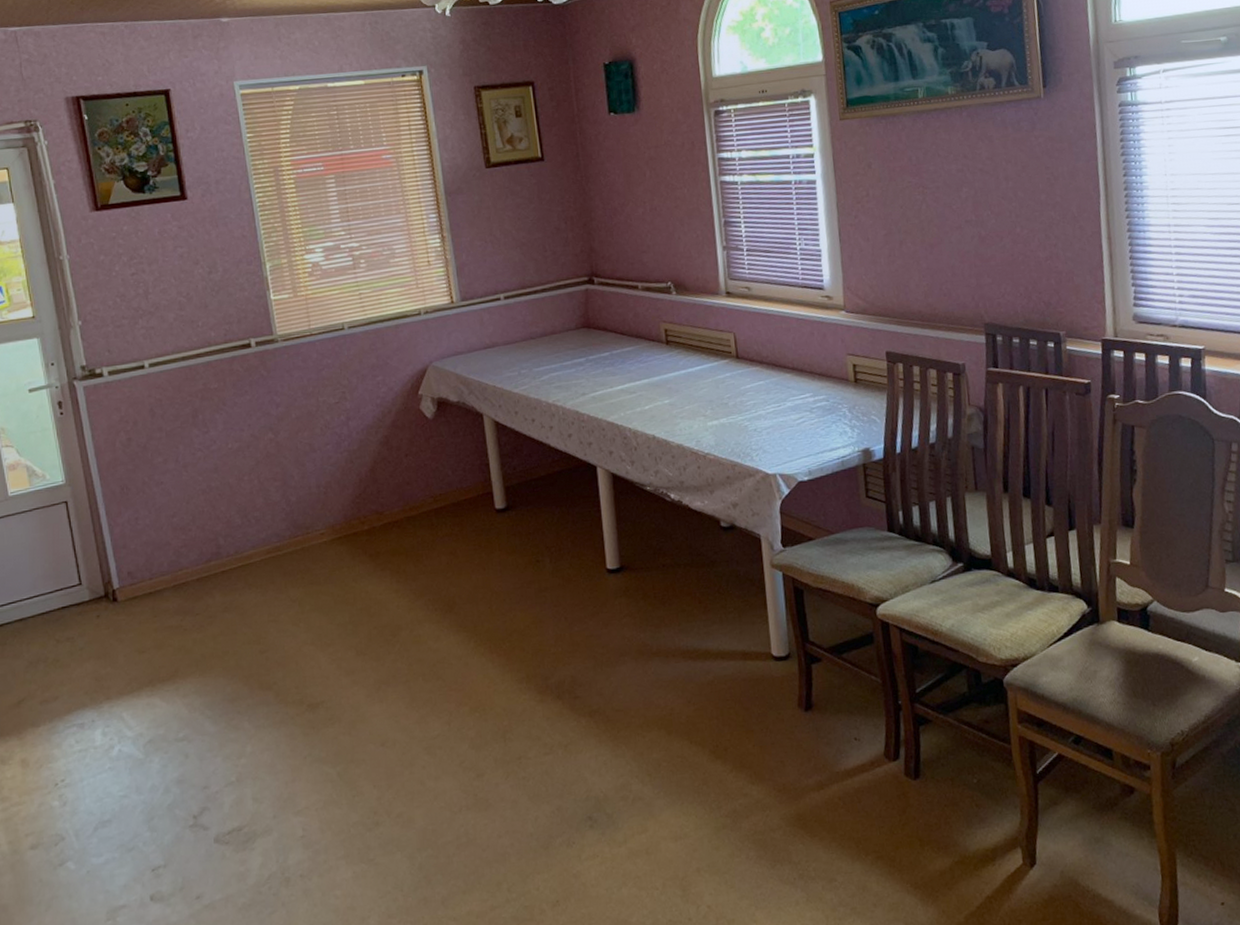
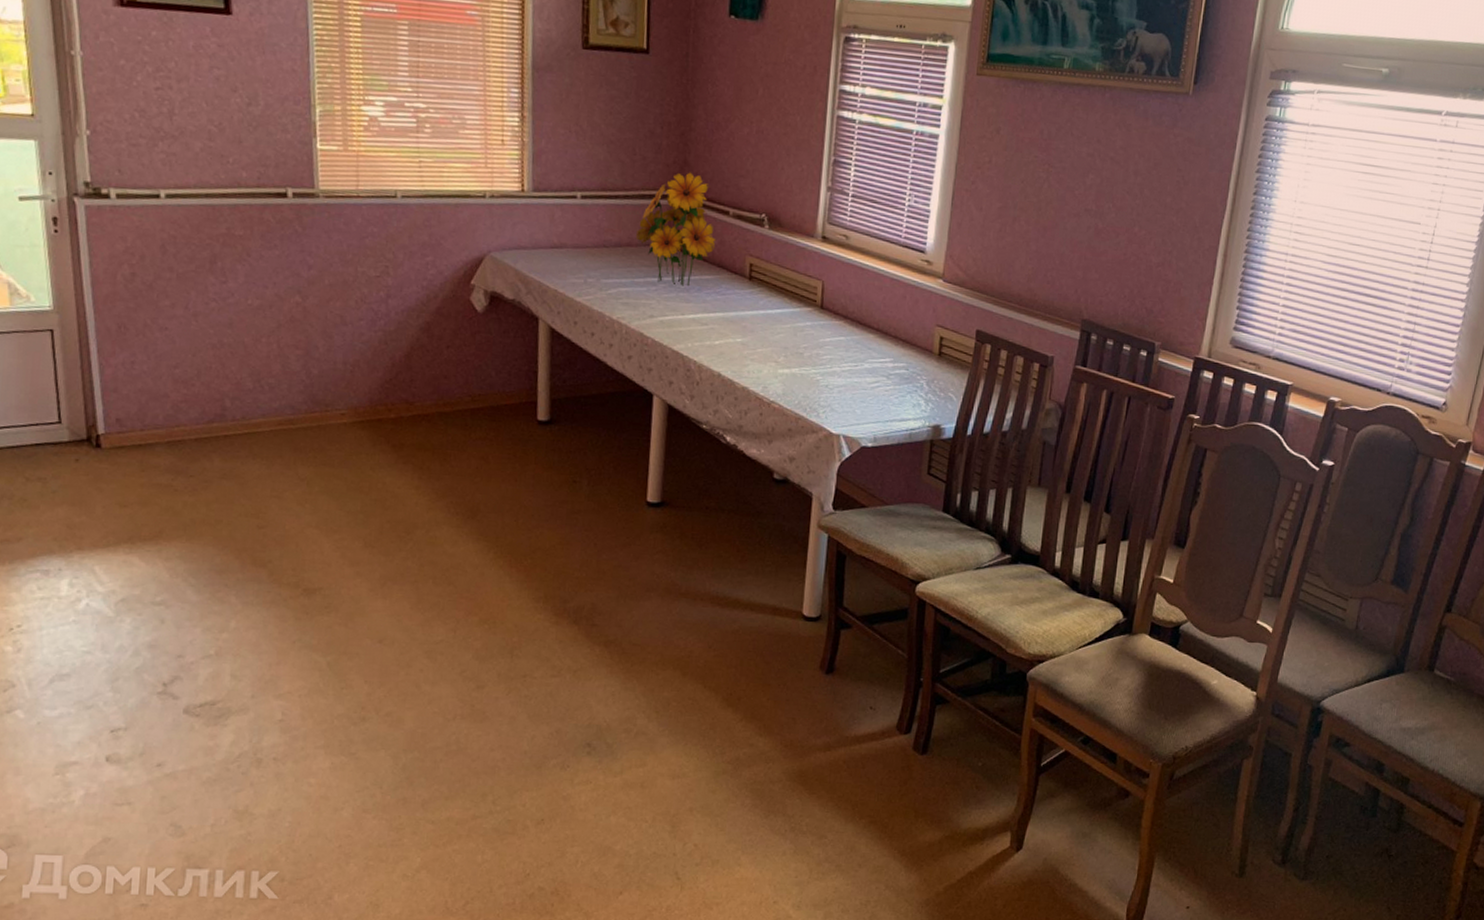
flower bouquet: none [557,257,631,363] -> present [635,172,716,286]

